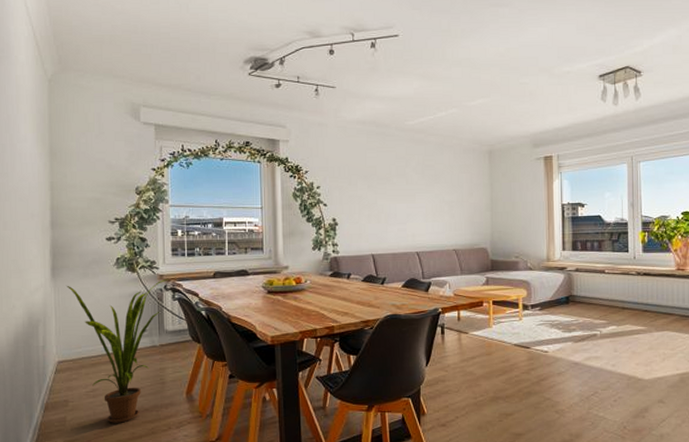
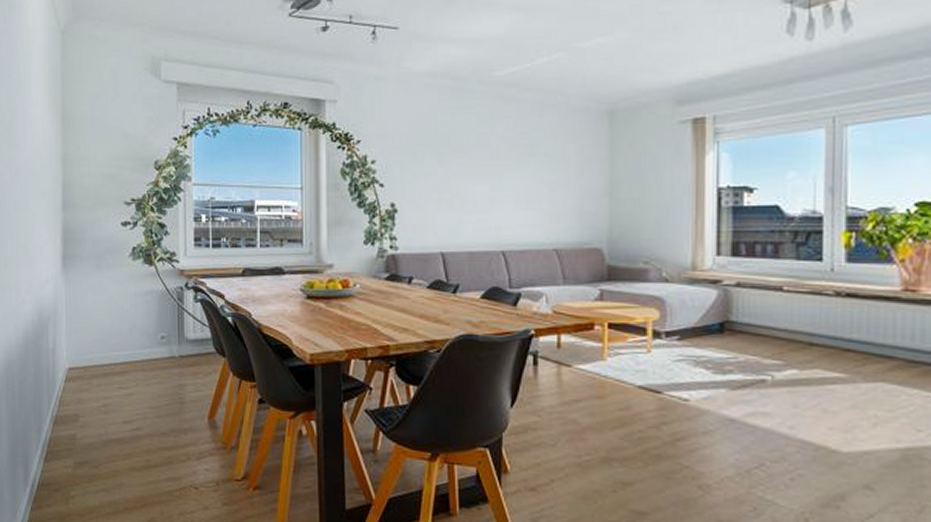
house plant: present [66,278,169,423] -> none [78,274,191,447]

